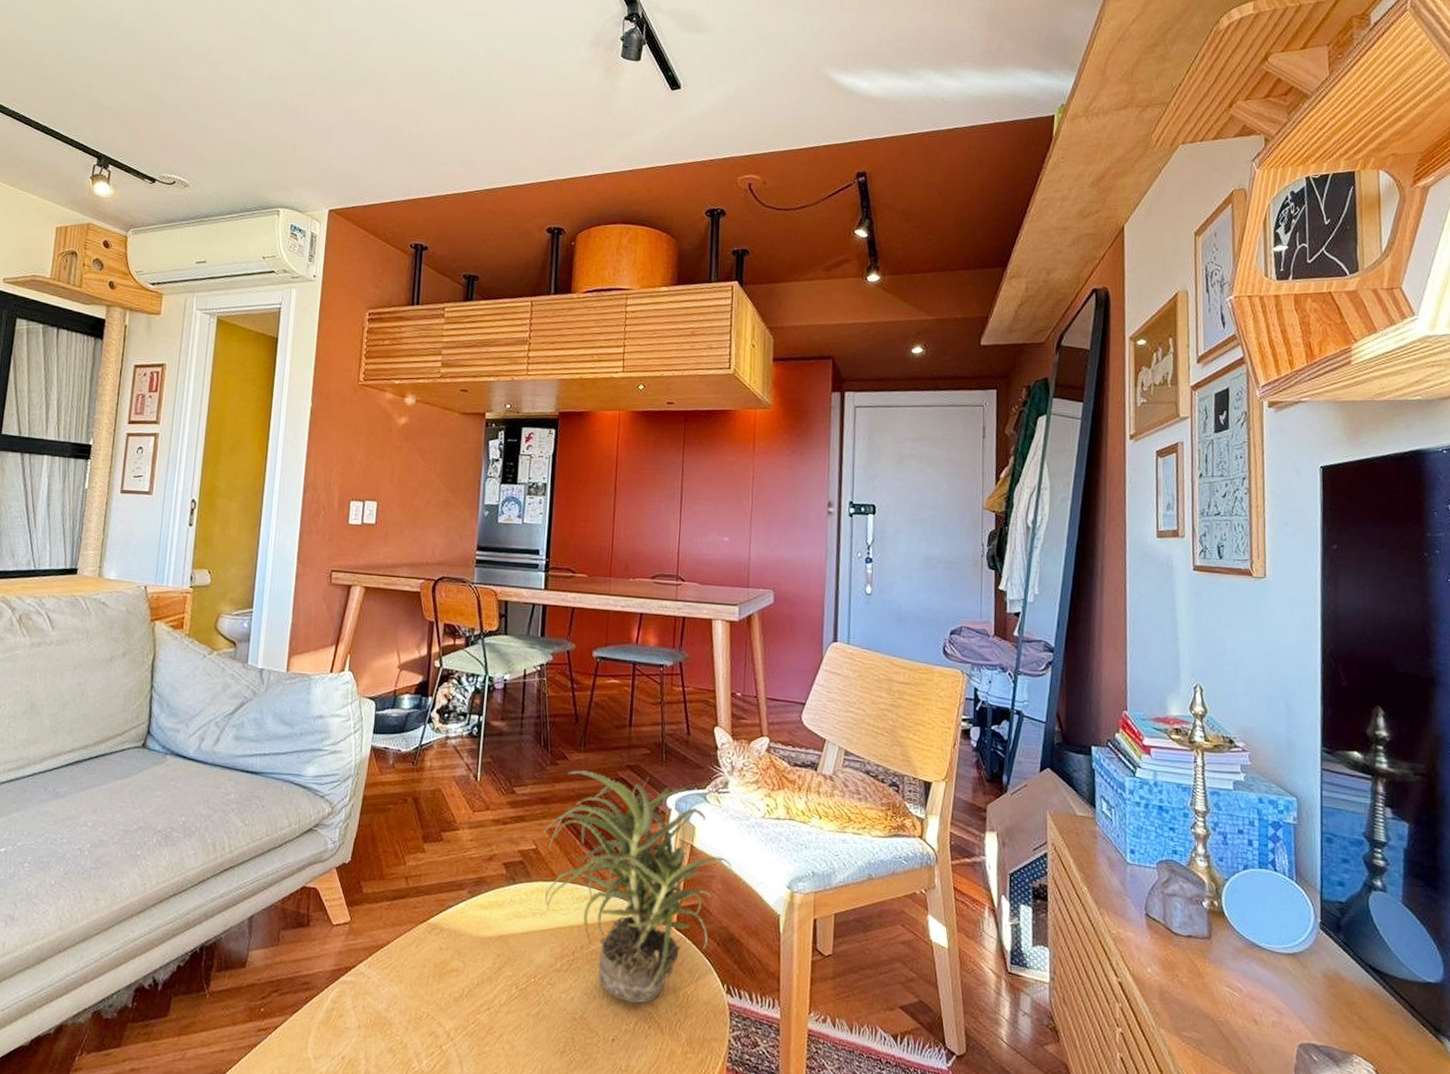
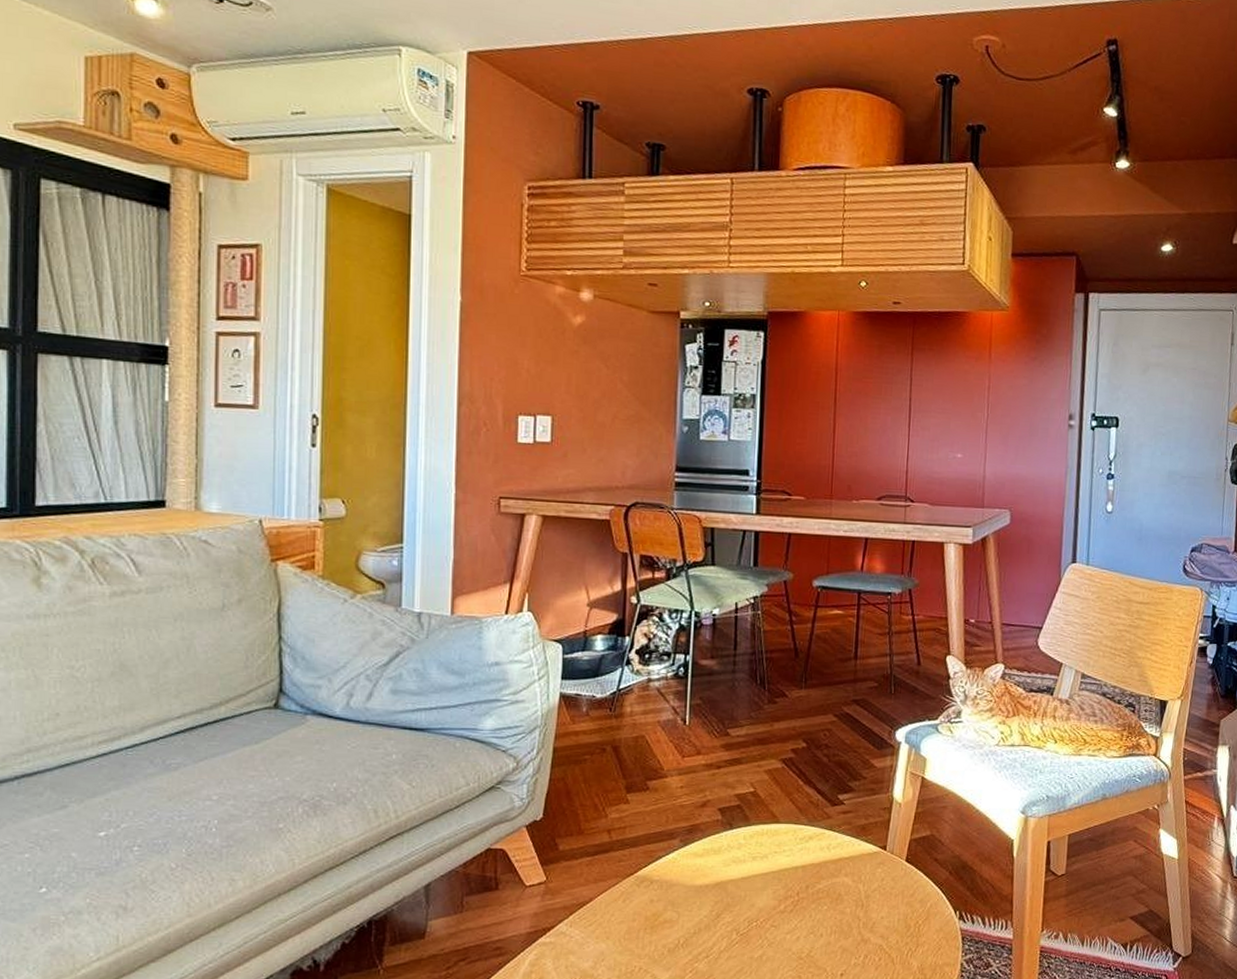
potted plant: present [543,769,732,1004] -> none [762,707,965,938]

